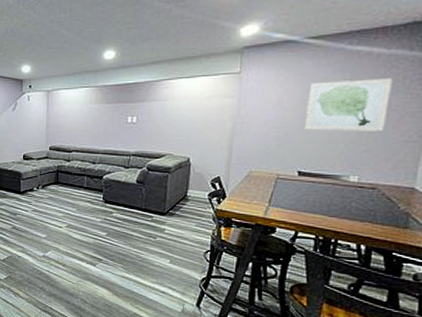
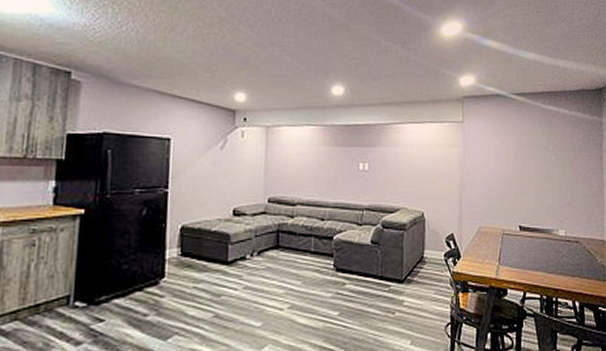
wall art: present [305,78,392,131] -> none [519,136,577,186]

